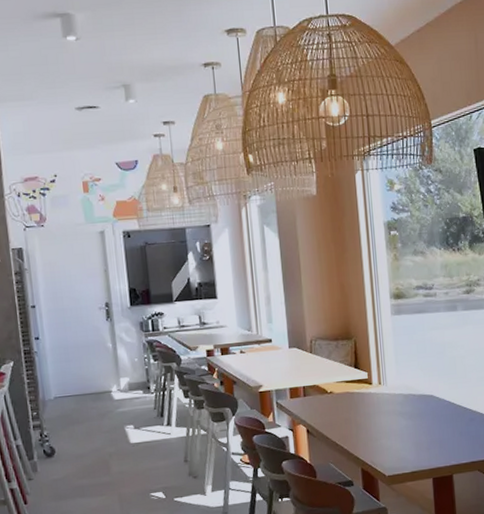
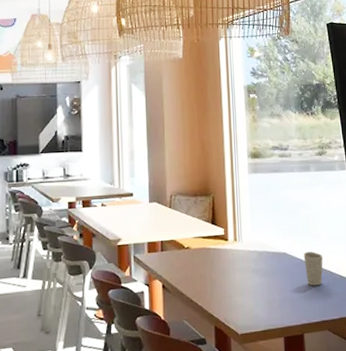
cup: none [451,393,472,427] -> present [303,252,323,286]

